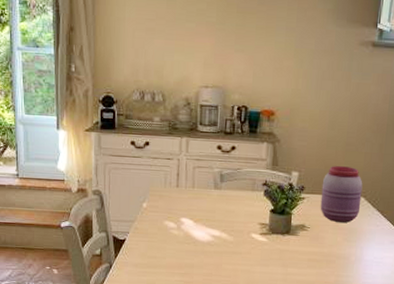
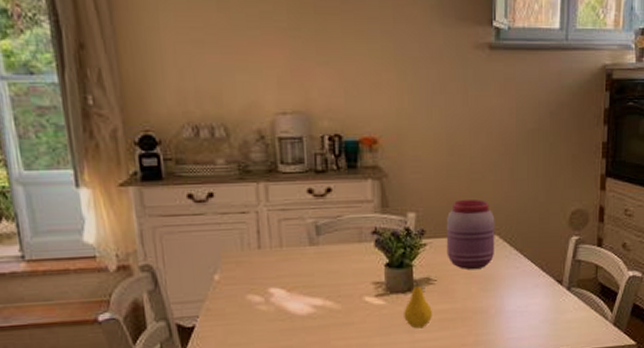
fruit: none [281,225,304,265] -> present [404,279,433,329]

